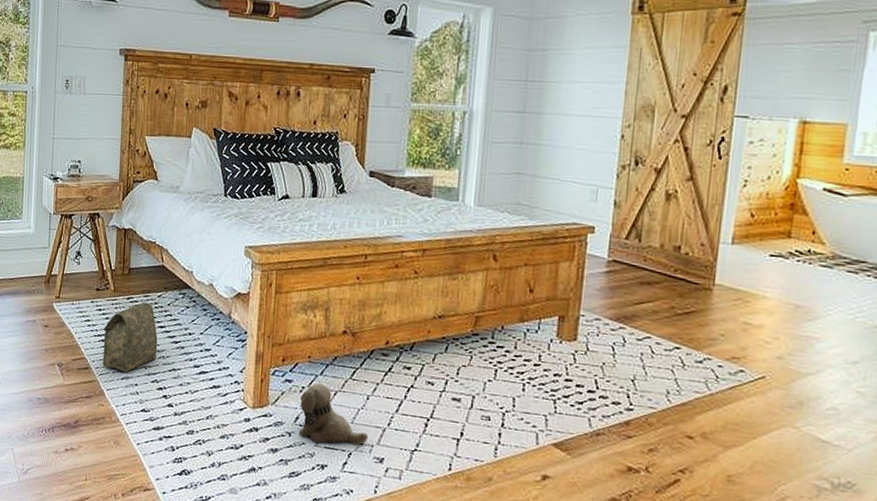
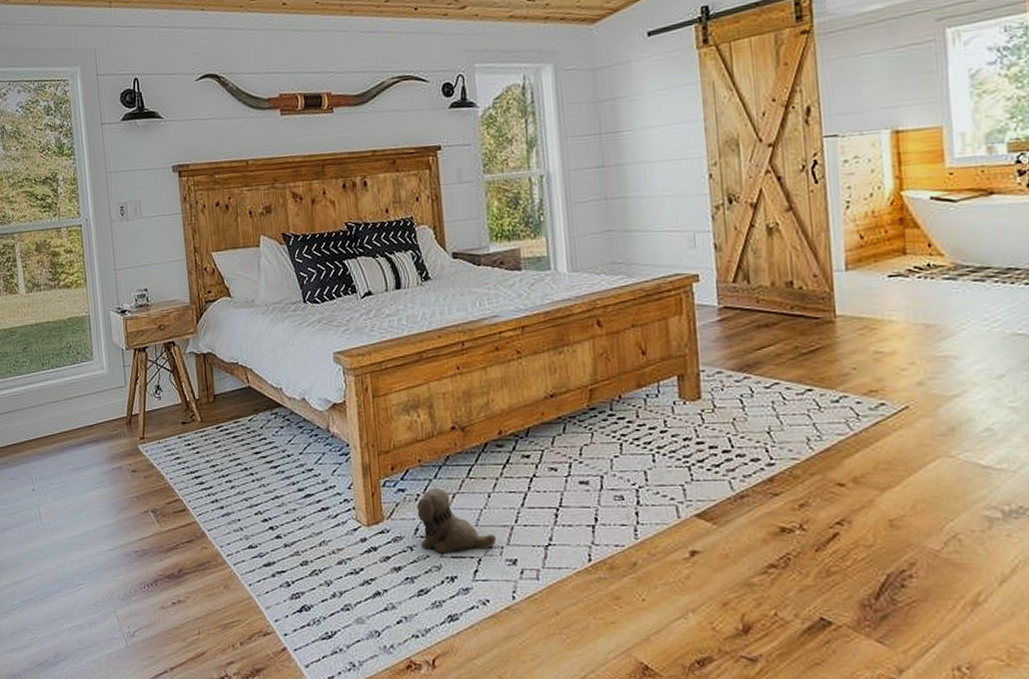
bag: present [102,302,158,373] -> none [195,428,257,508]

